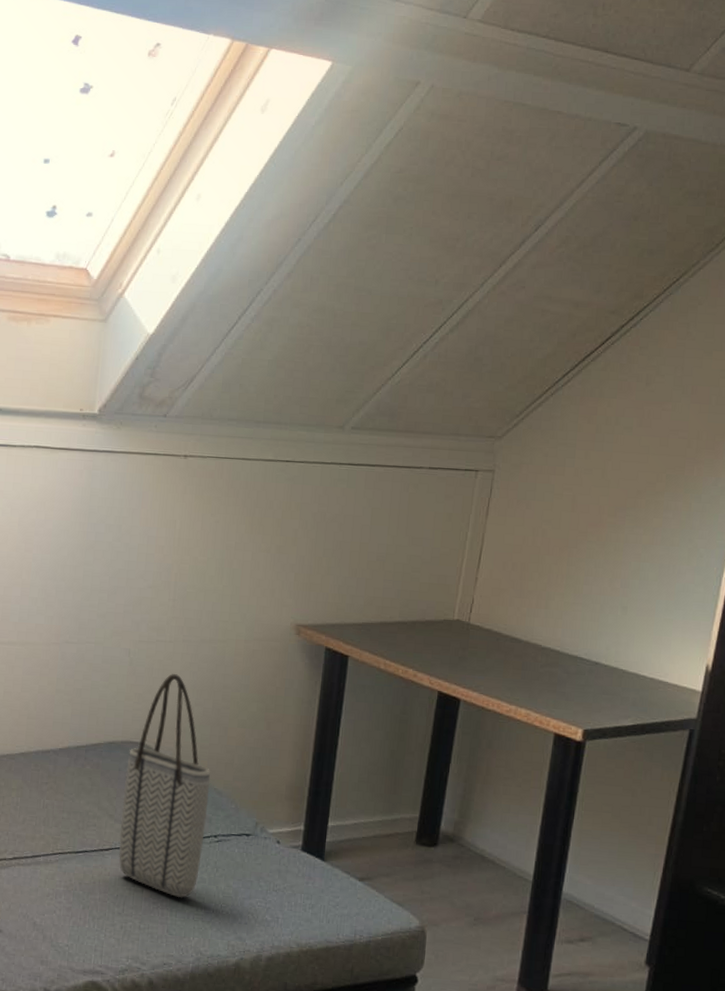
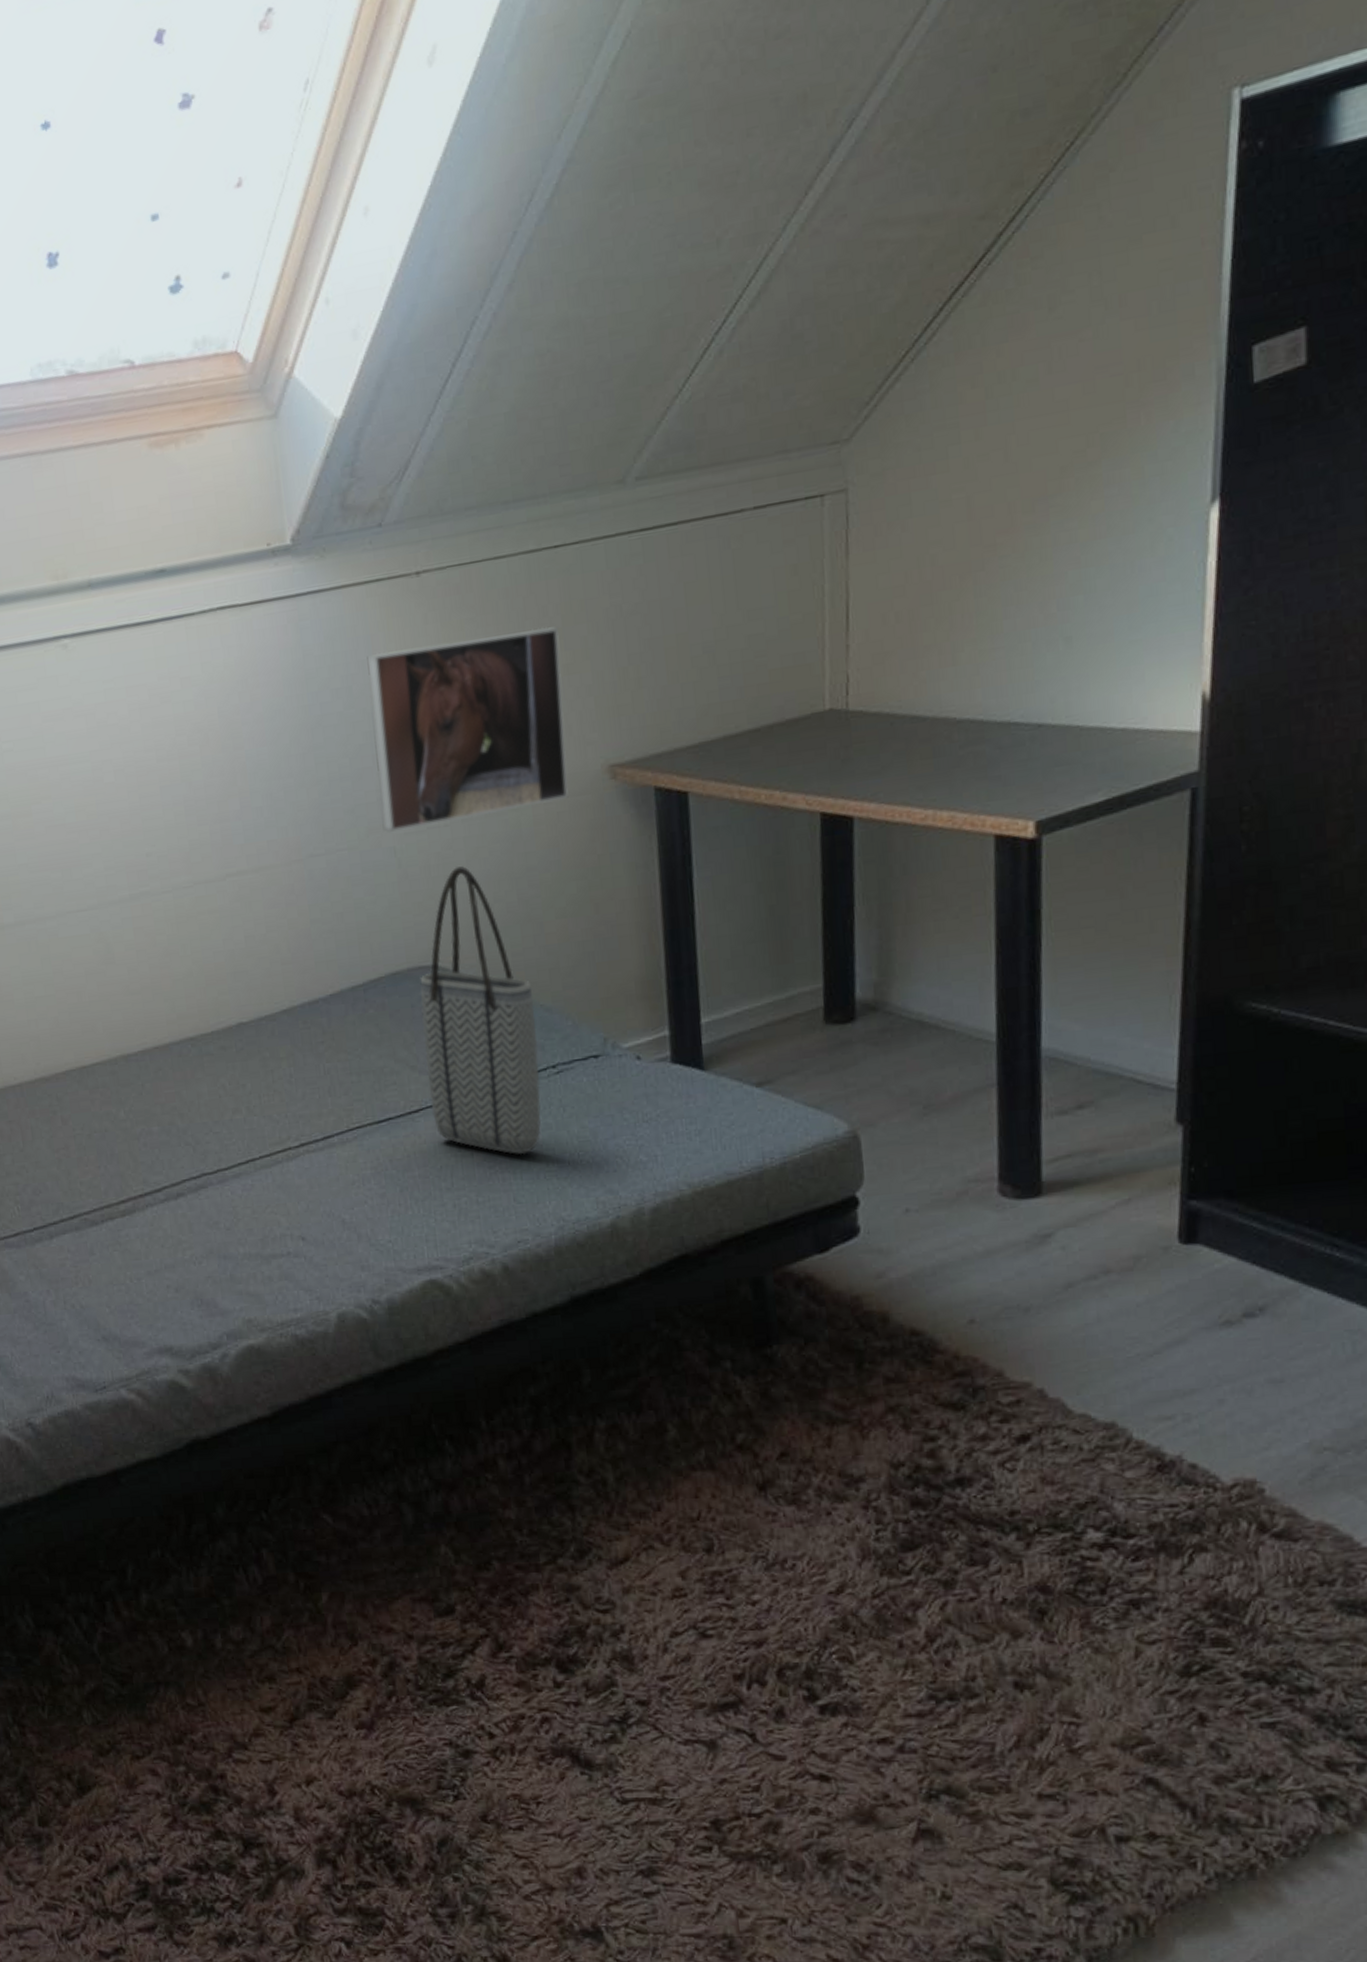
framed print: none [124,506,279,642] -> present [367,626,569,833]

